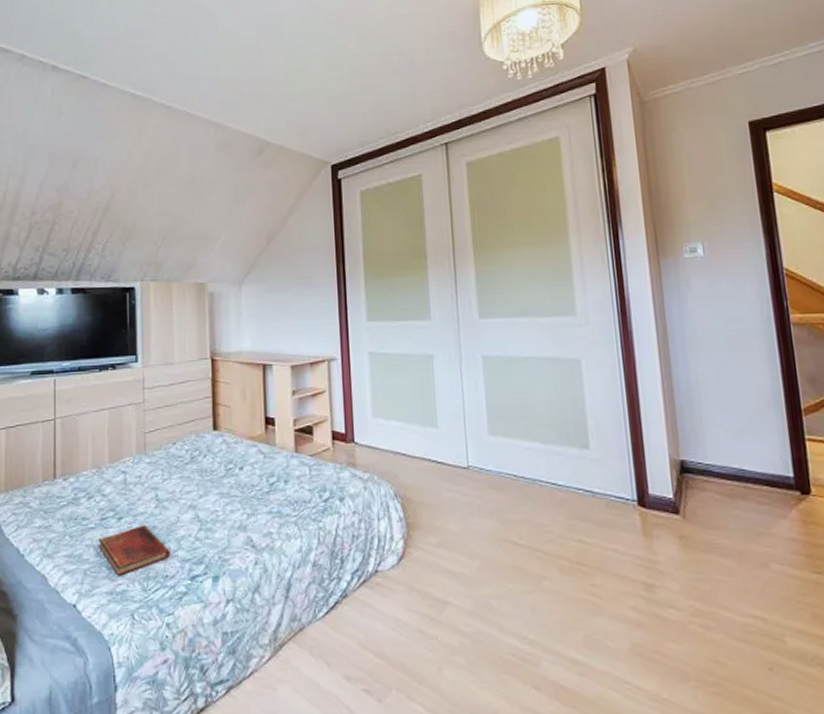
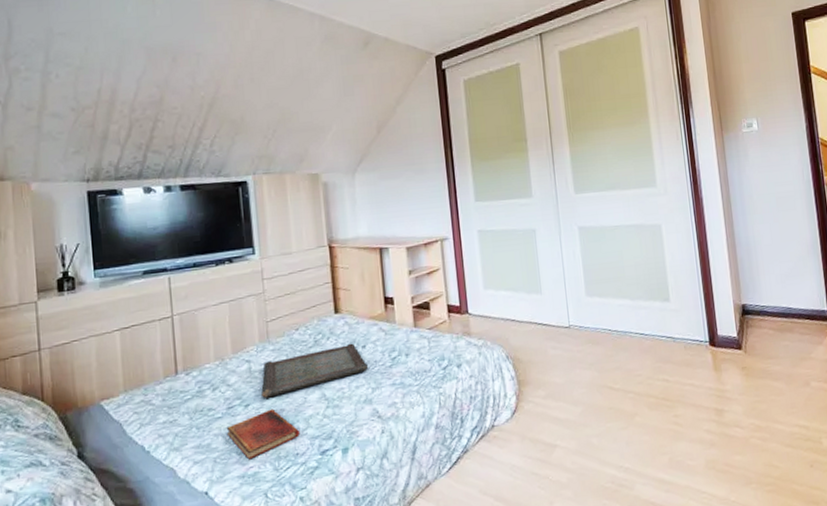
serving tray: none [135,463,244,513] -> present [261,343,368,398]

